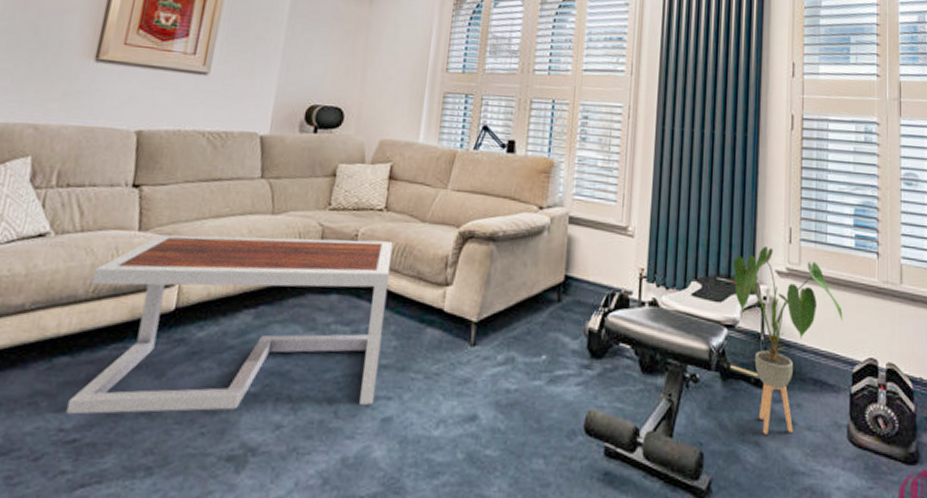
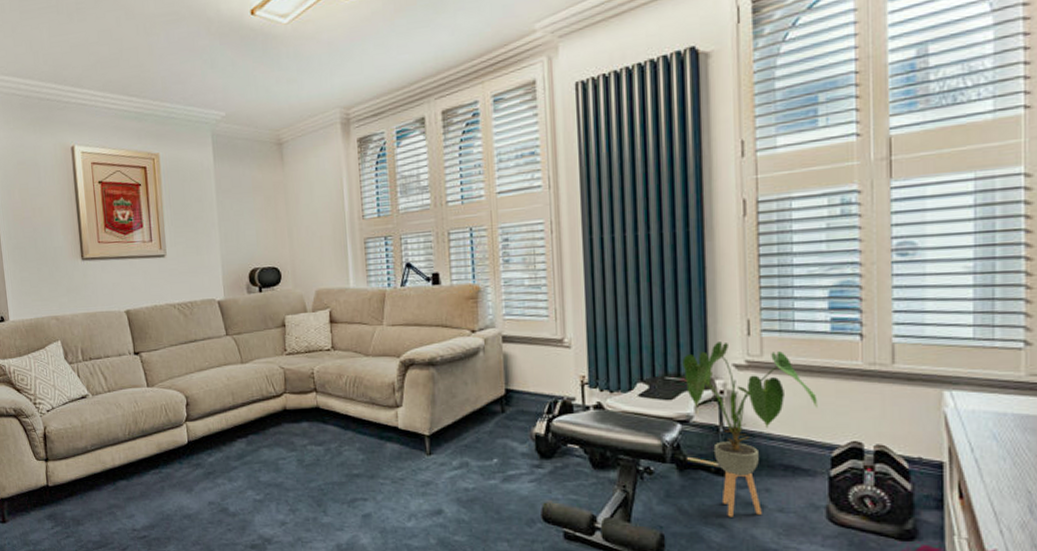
coffee table: present [65,234,394,415] -> none [125,374,354,520]

